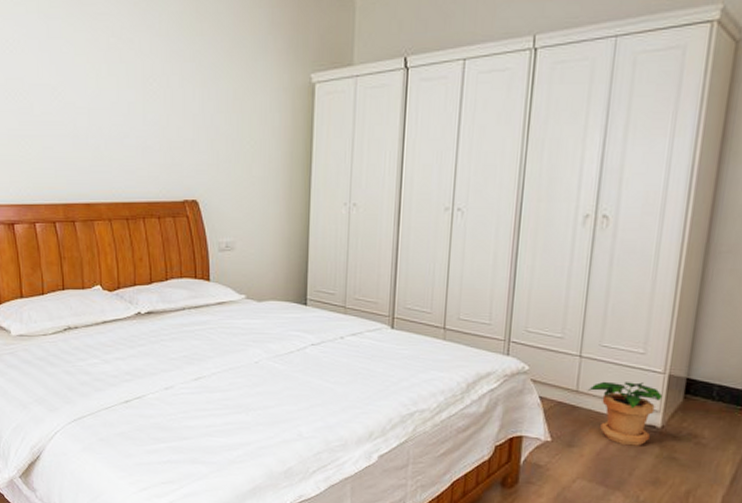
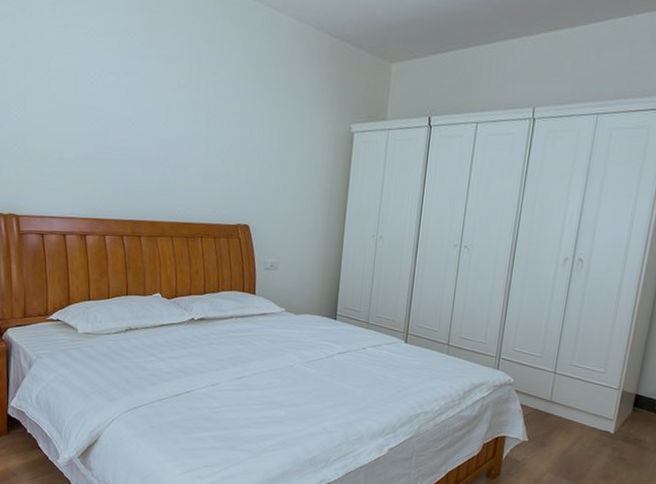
potted plant: present [587,381,663,446] -> none [558,394,617,448]

